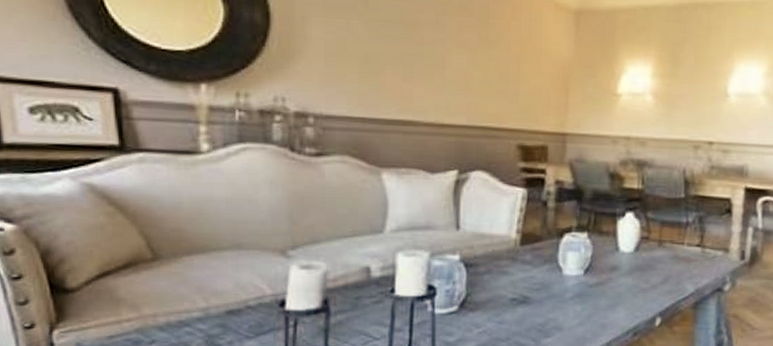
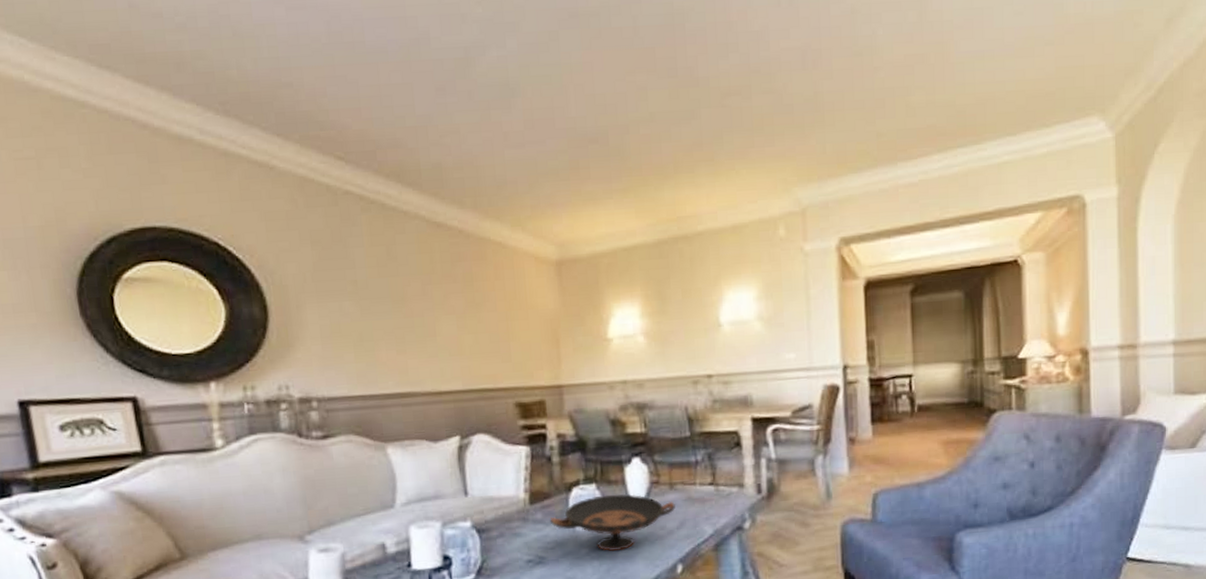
decorative bowl: none [538,244,662,299] -> present [549,494,675,552]

